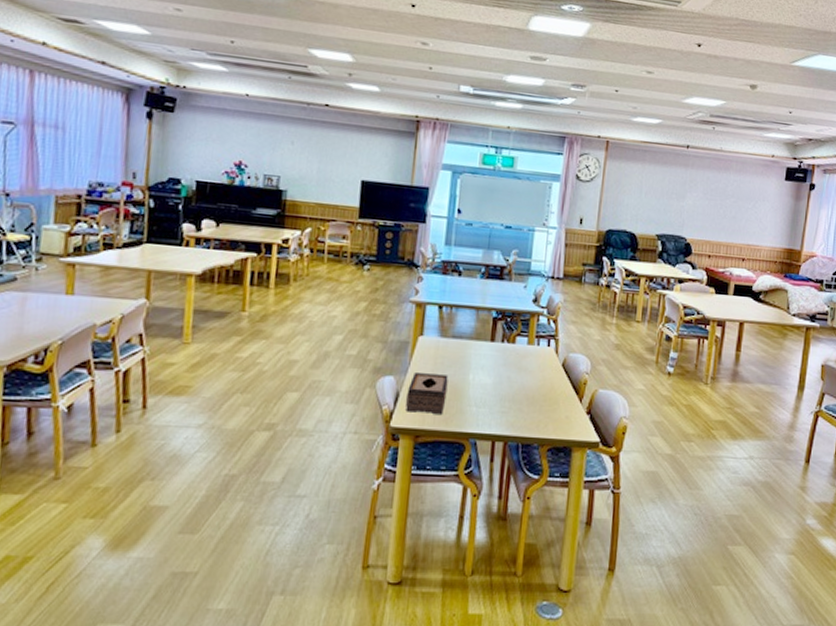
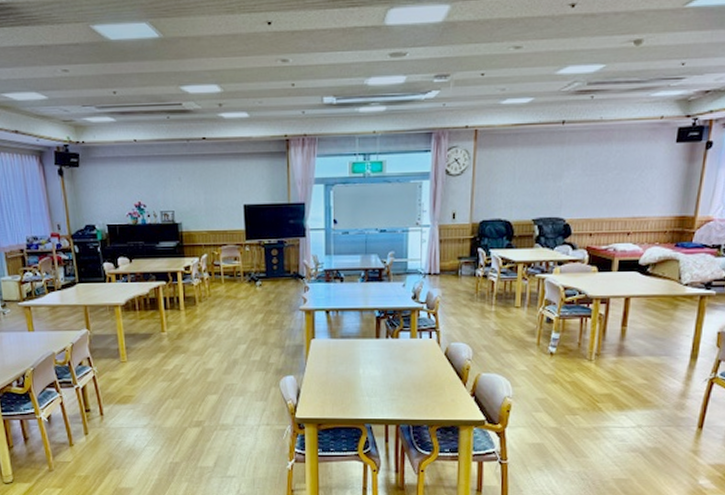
tissue box: present [405,373,449,414] -> none [307,371,341,405]

